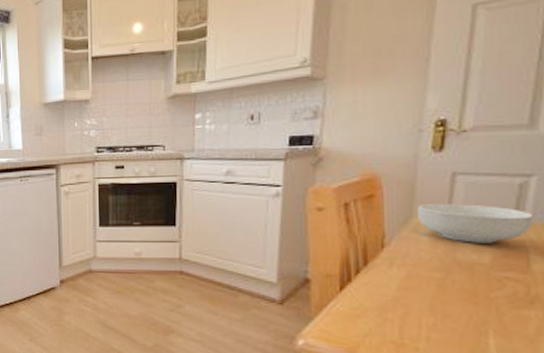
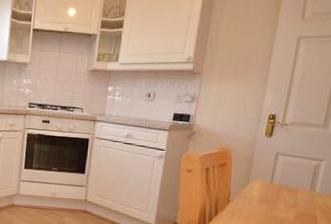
cereal bowl: present [416,203,534,243] -> none [252,173,322,206]

